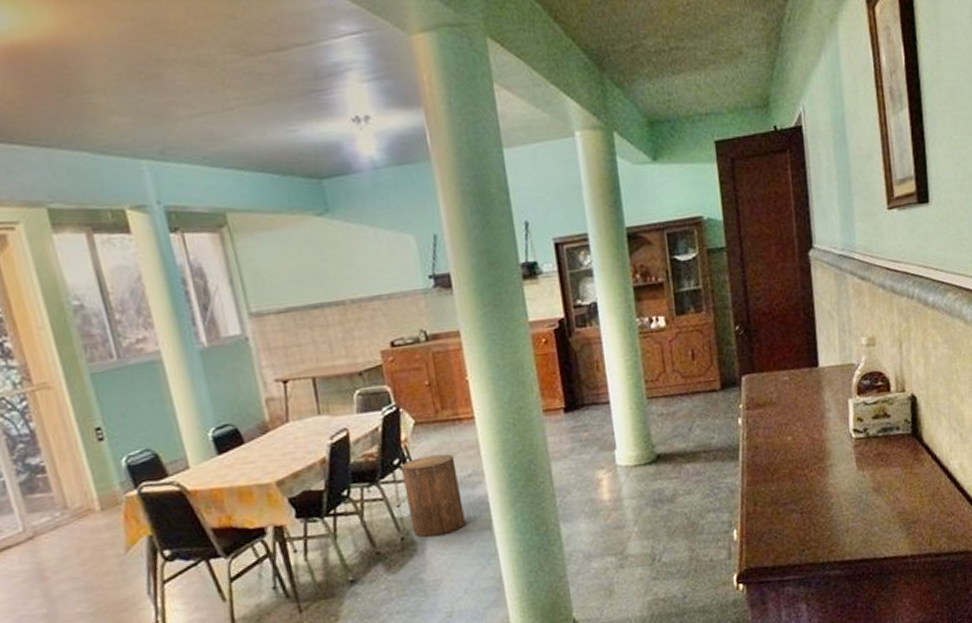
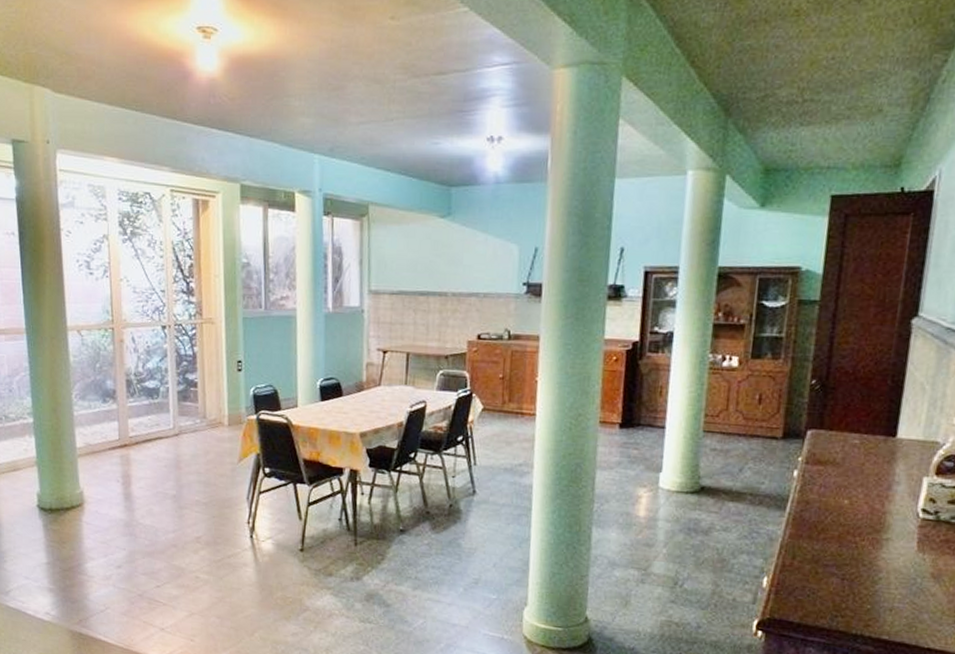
stool: present [400,454,465,537] -> none [460,439,511,511]

